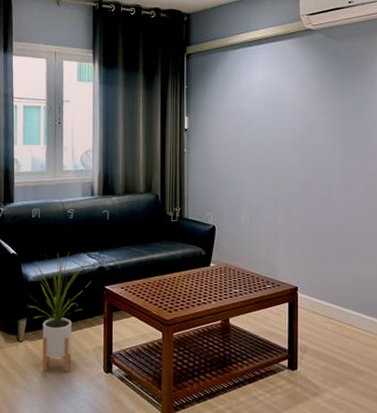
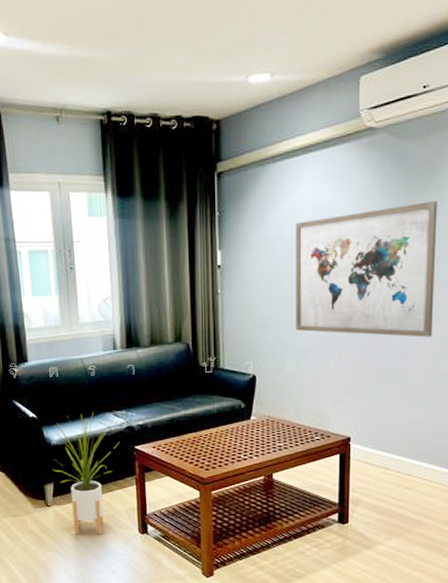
wall art: none [250,89,365,201] -> present [295,200,437,337]

